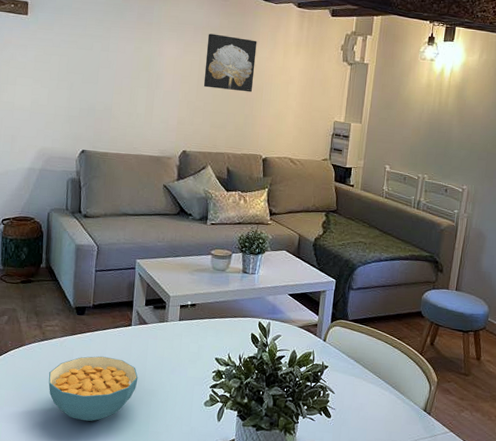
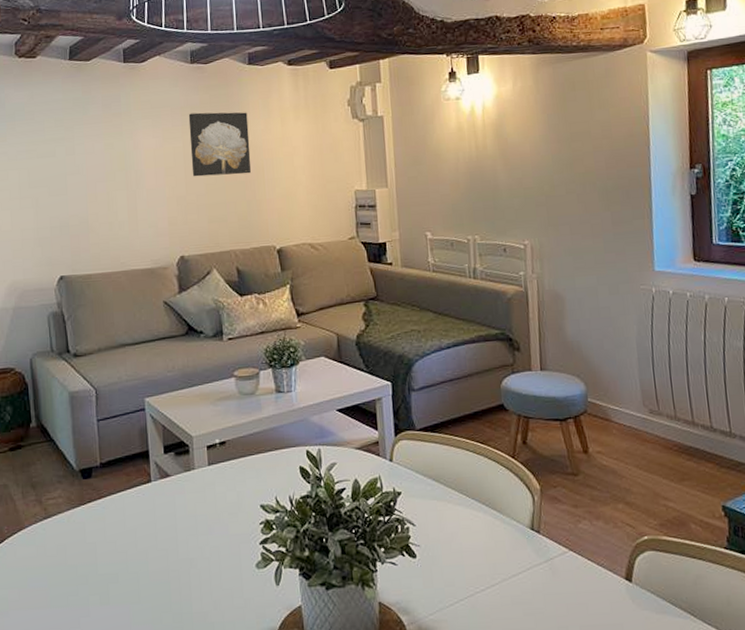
cereal bowl: present [48,356,138,422] -> none [58,525,170,613]

